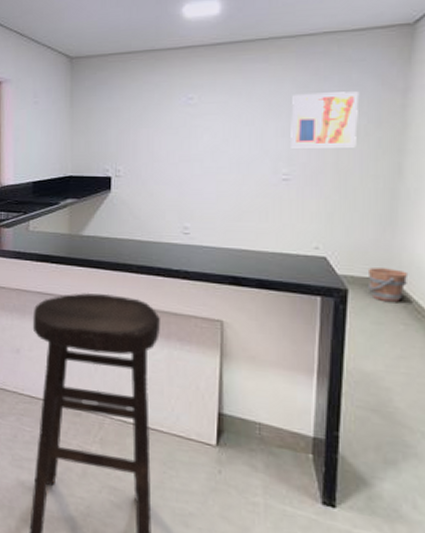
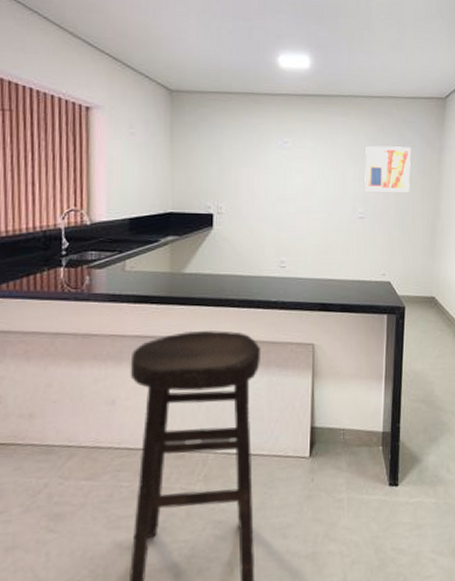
bucket: present [367,268,409,303] -> none [417,288,443,315]

